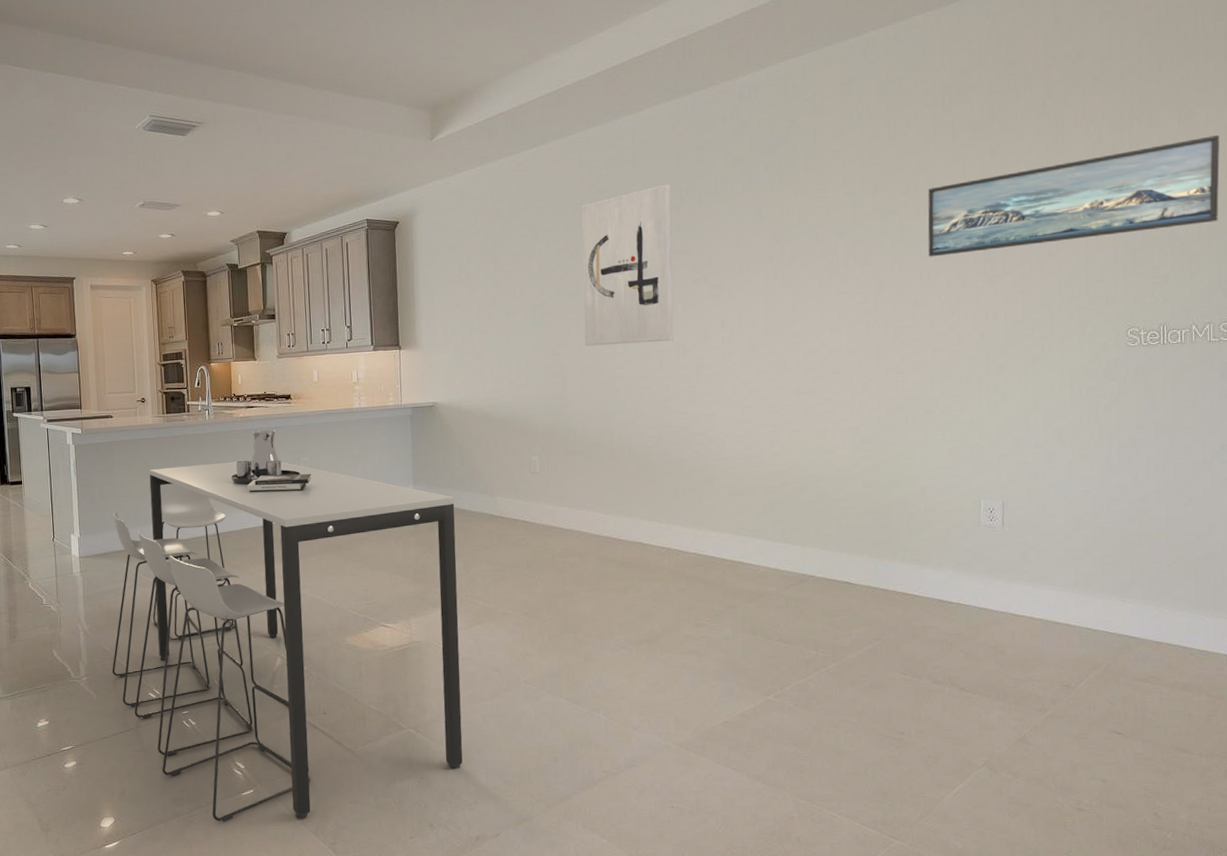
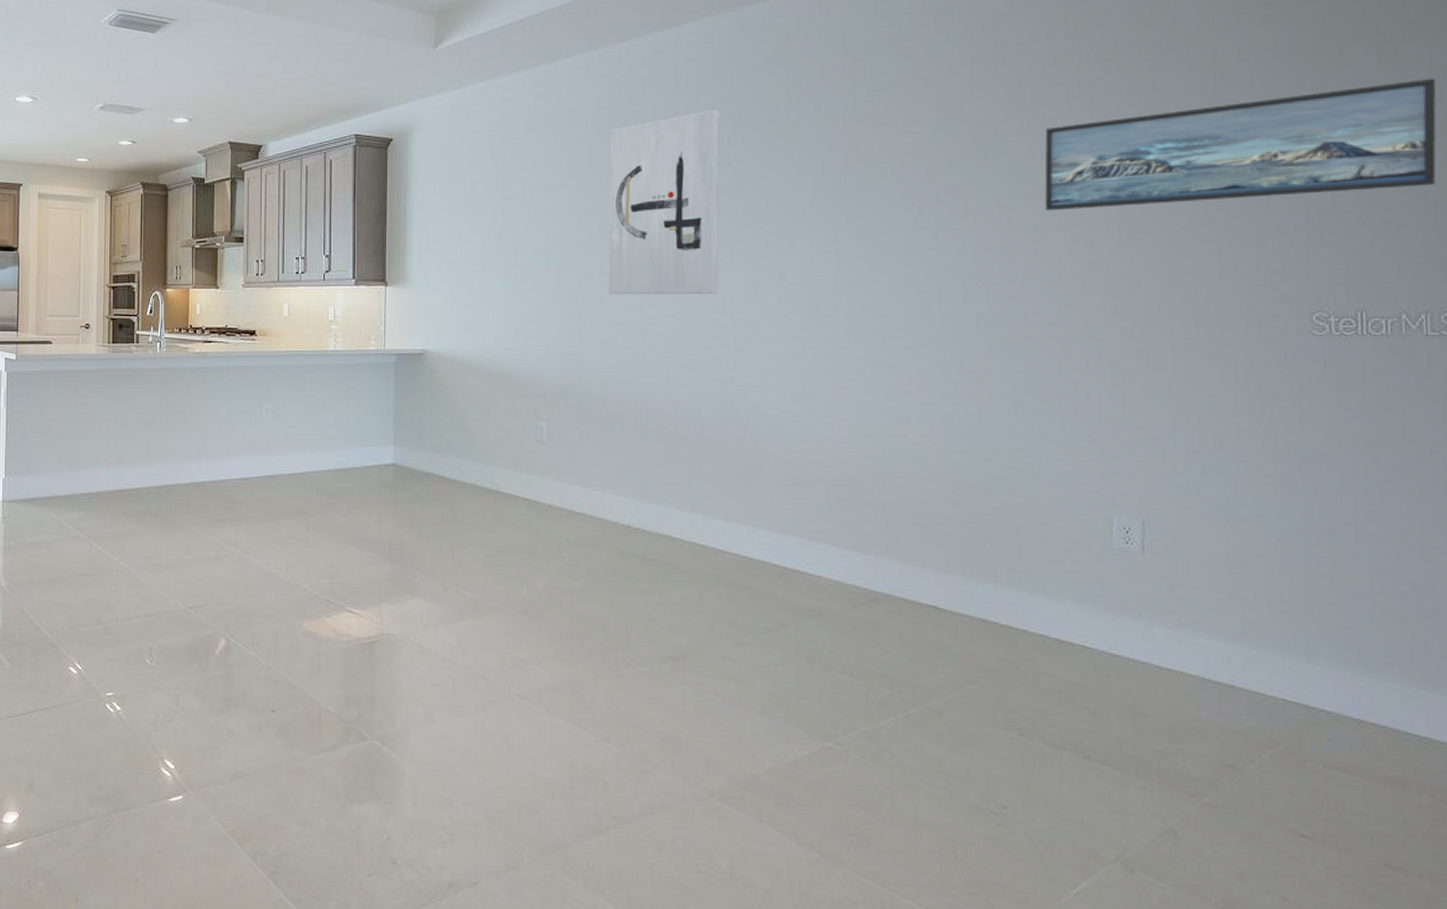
dining table: present [112,430,463,822] -> none [30,369,442,838]

